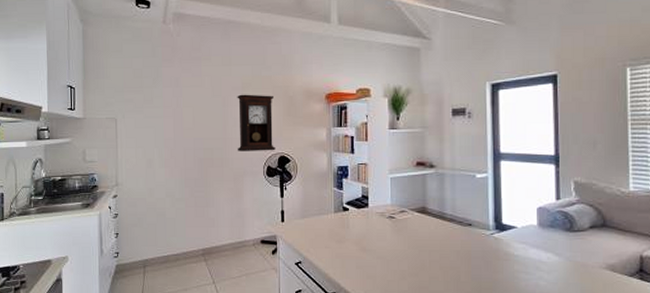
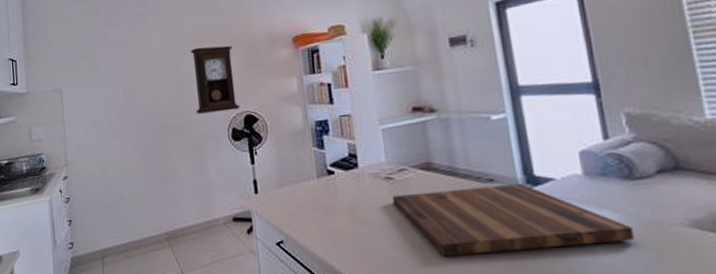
cutting board: none [392,228,566,282] -> present [391,183,634,257]

